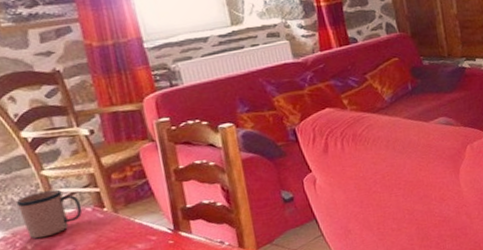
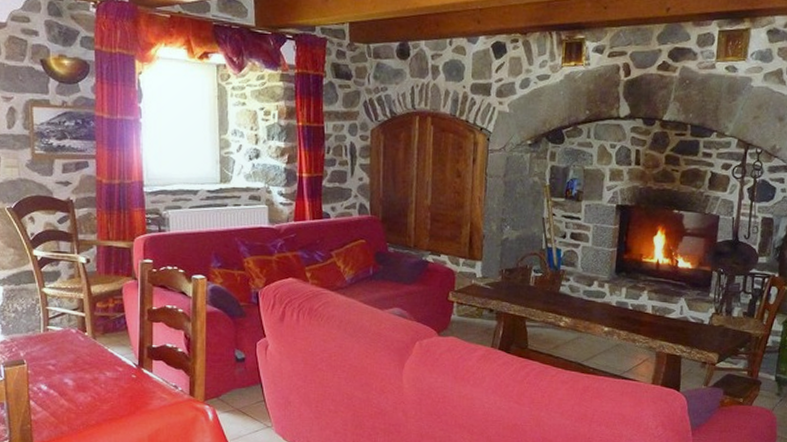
mug: present [16,189,83,239] -> none [18,307,68,348]

